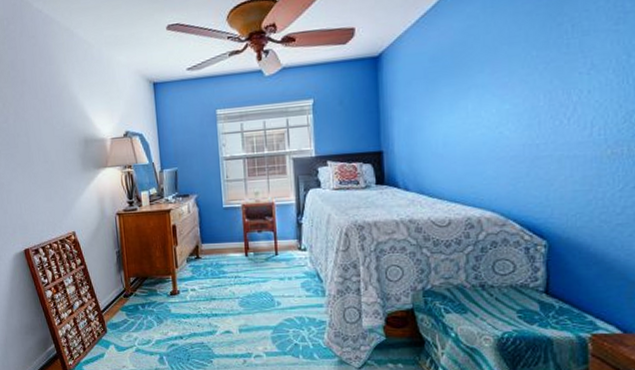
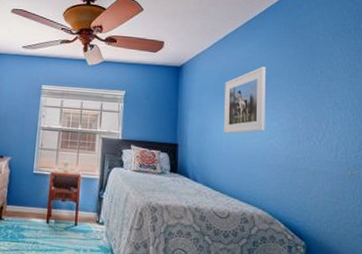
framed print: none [438,34,494,130] -> present [223,66,265,134]

